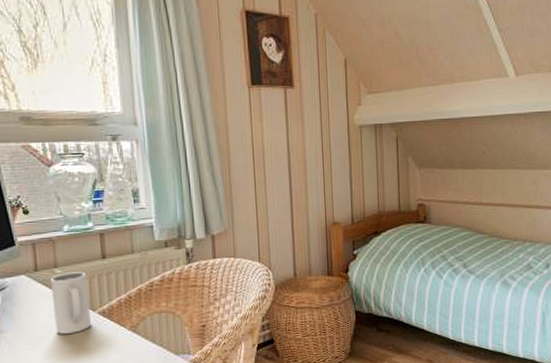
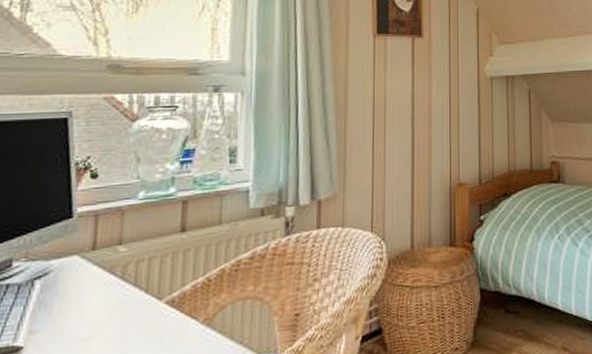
mug: present [50,272,92,334] -> none [106,249,158,333]

